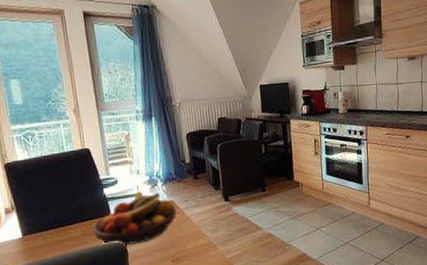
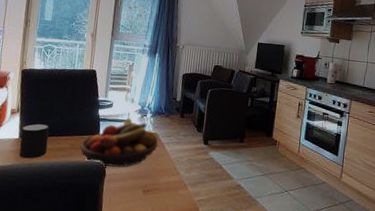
mug: none [22,216,58,257] -> present [19,123,50,159]

